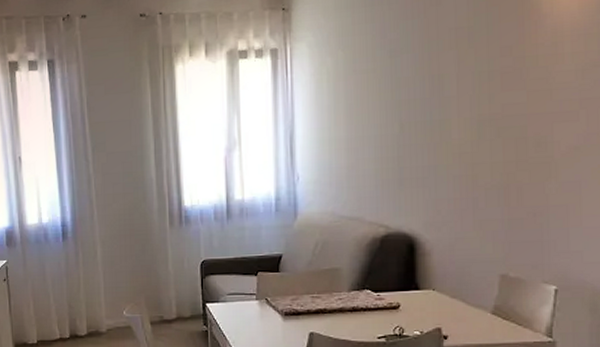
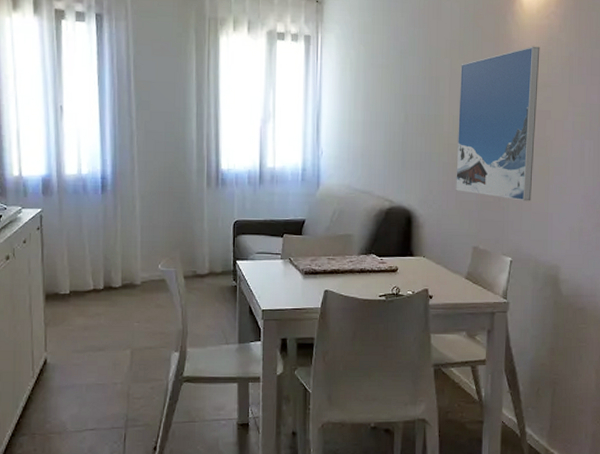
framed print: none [471,17,585,214] -> present [456,46,540,201]

